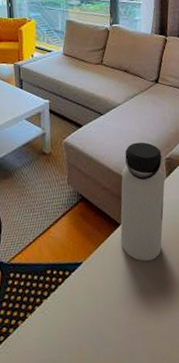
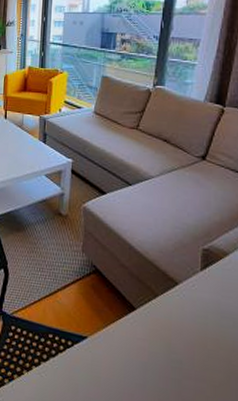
water bottle: present [120,142,165,262] -> none [134,223,200,359]

